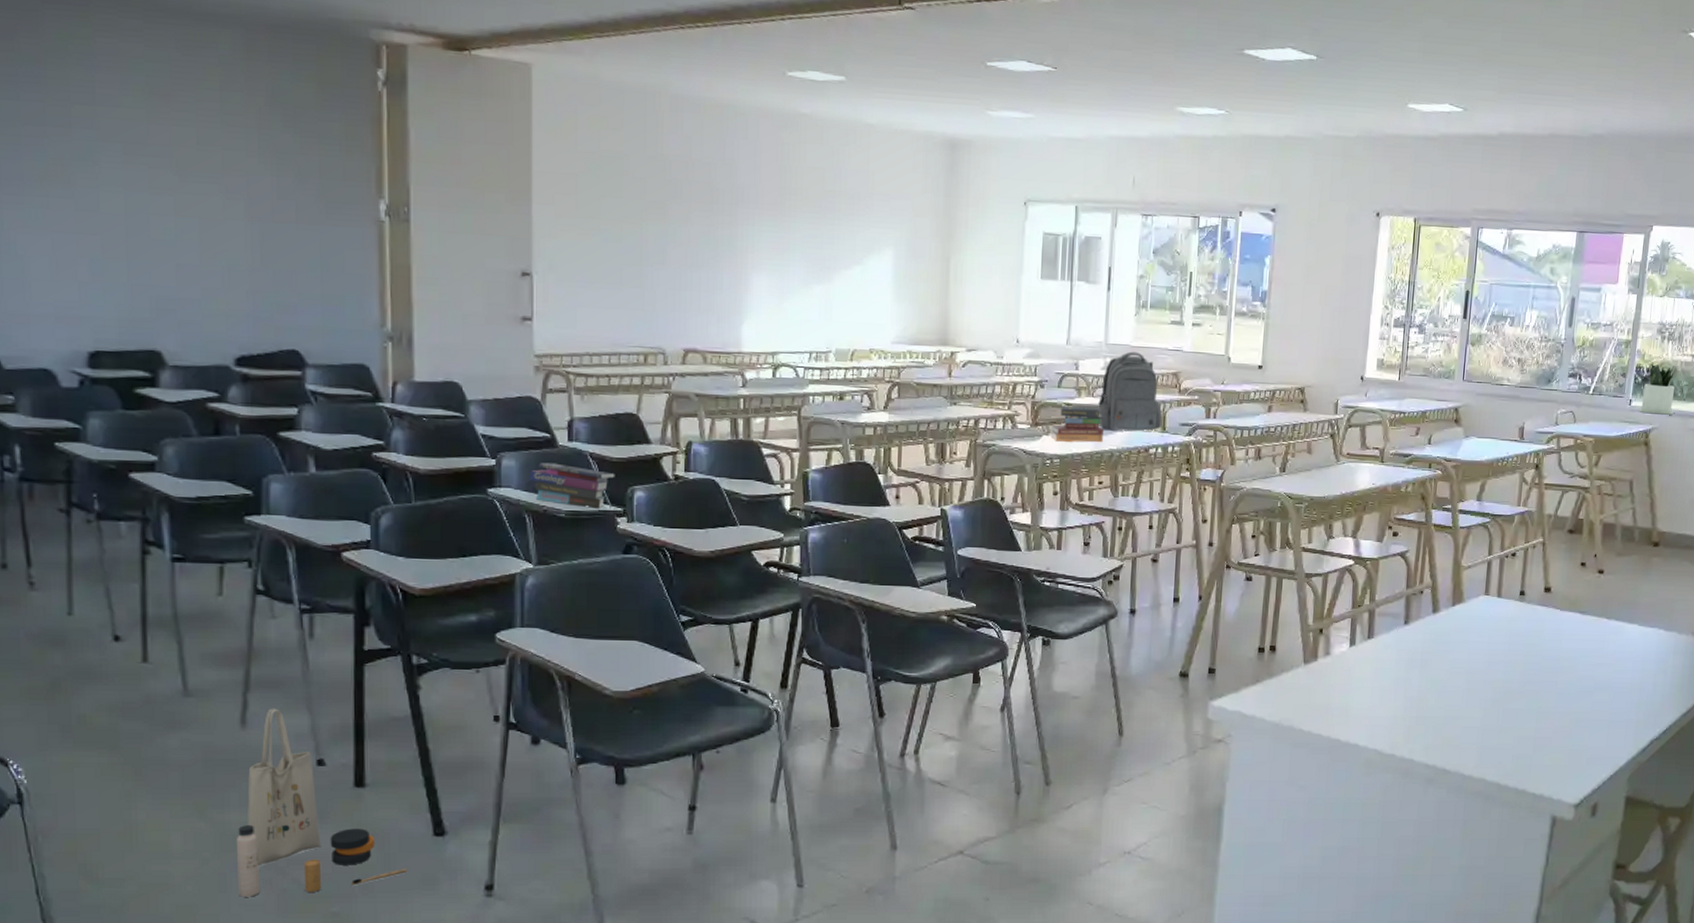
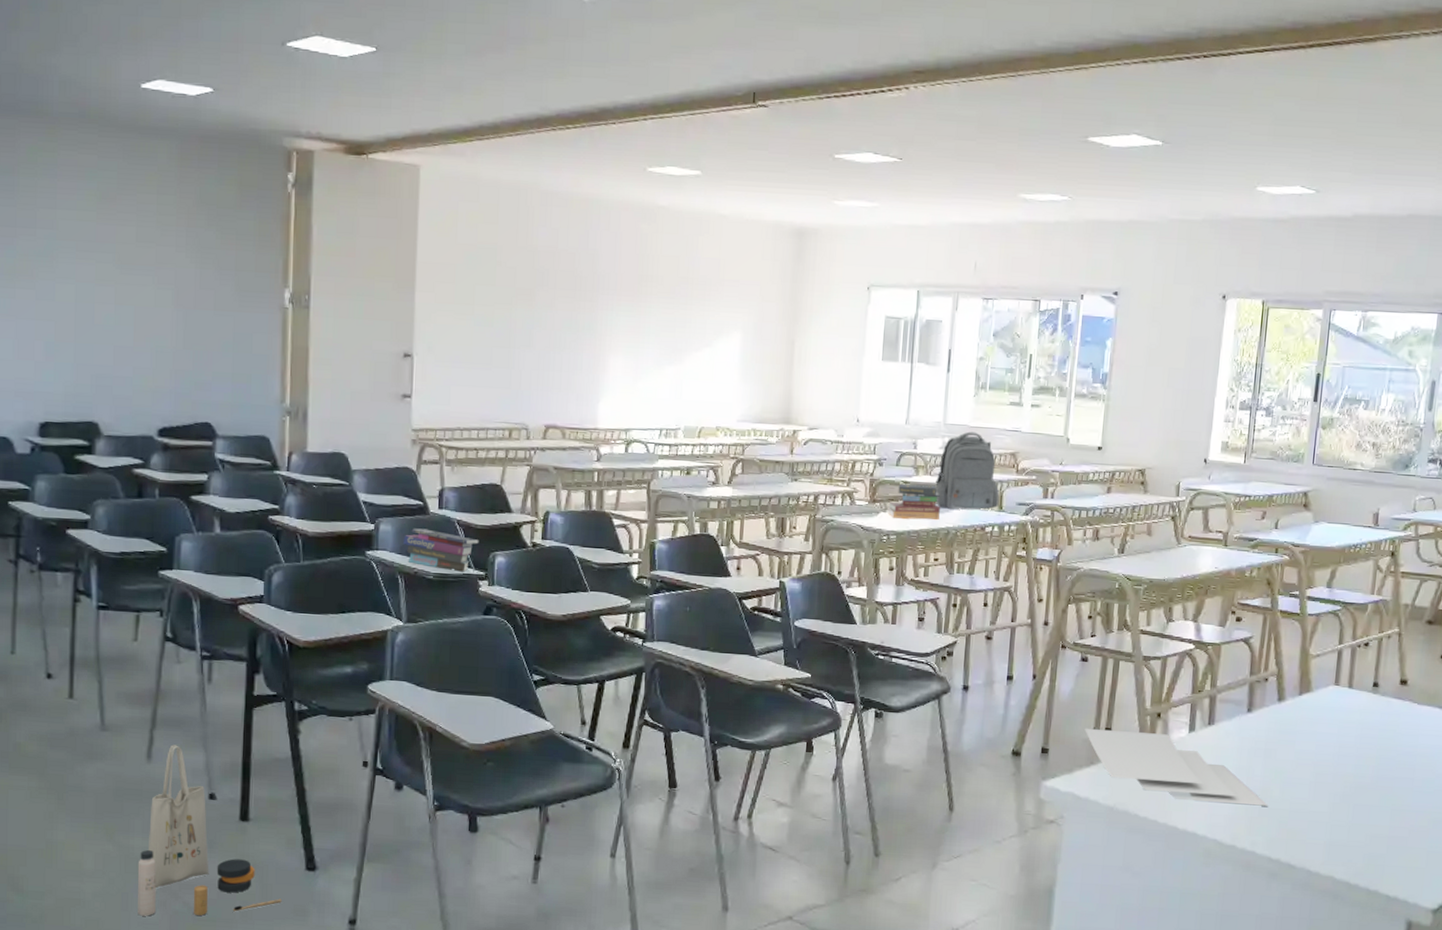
papers: none [1250,646,1424,715] -> present [1085,728,1268,806]

